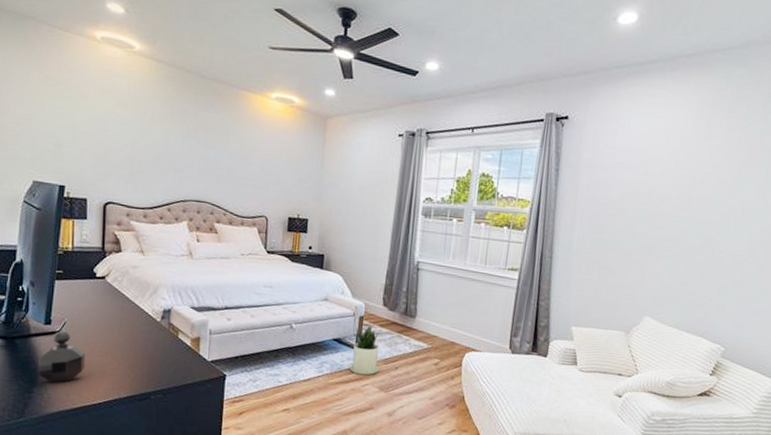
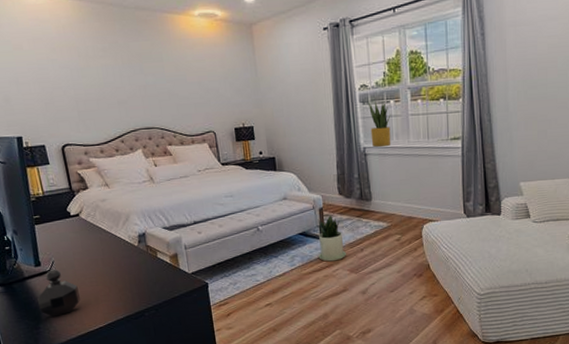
planter: none [426,216,452,265] -> present [369,101,391,148]

